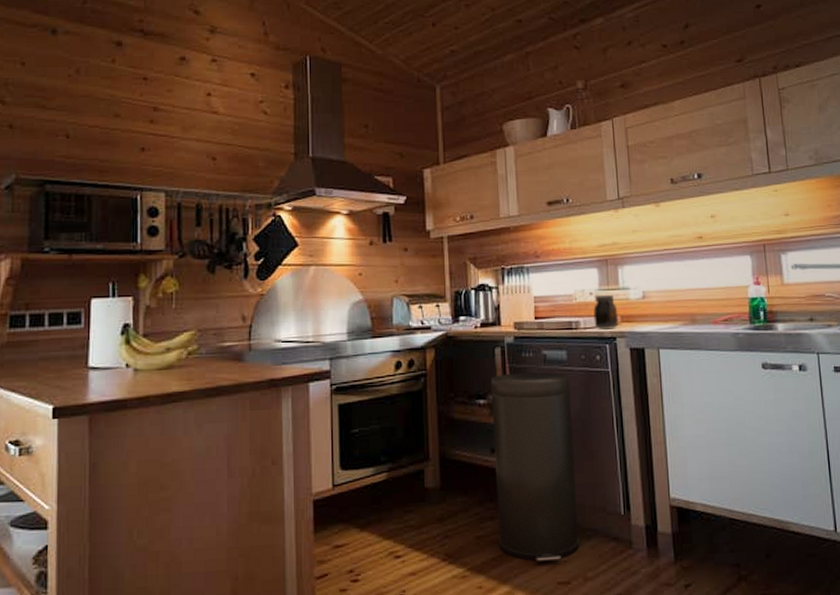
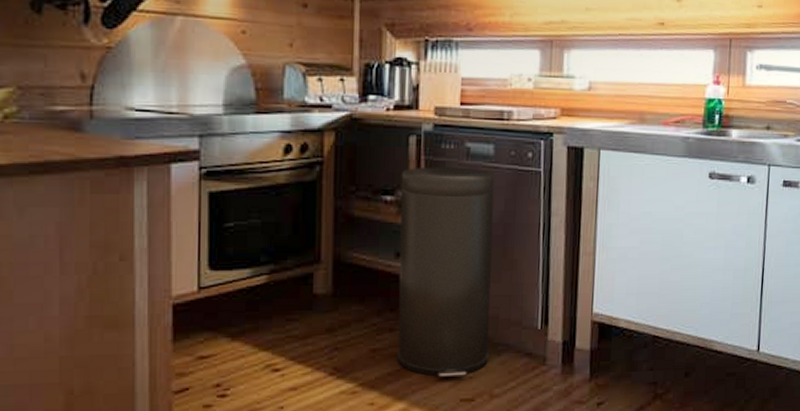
jar: present [593,294,619,330] -> none [529,82,558,123]

